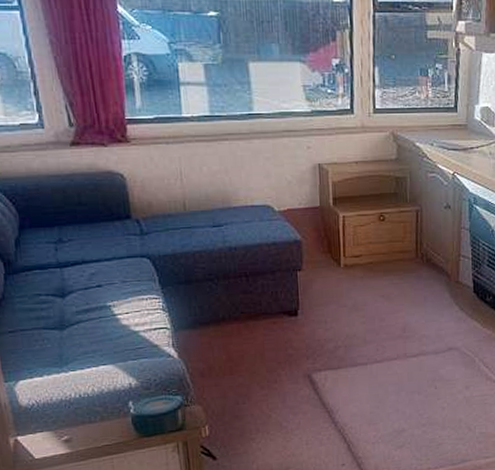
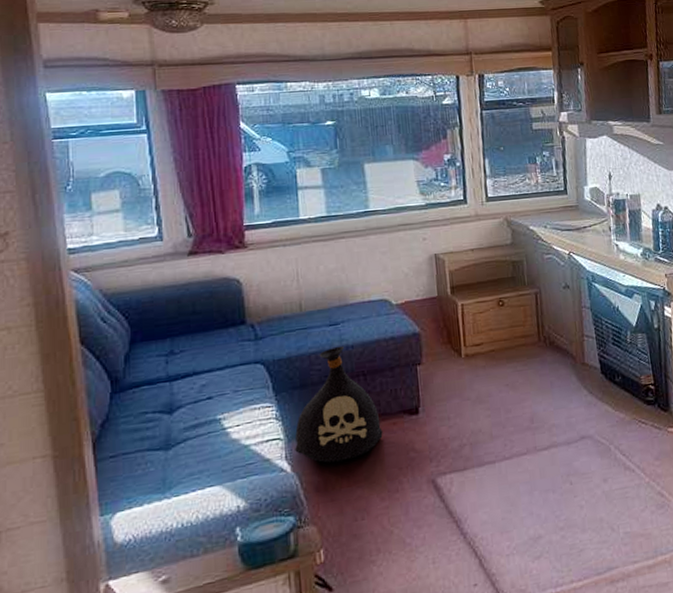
bag: none [181,247,264,353] -> present [295,346,383,463]

